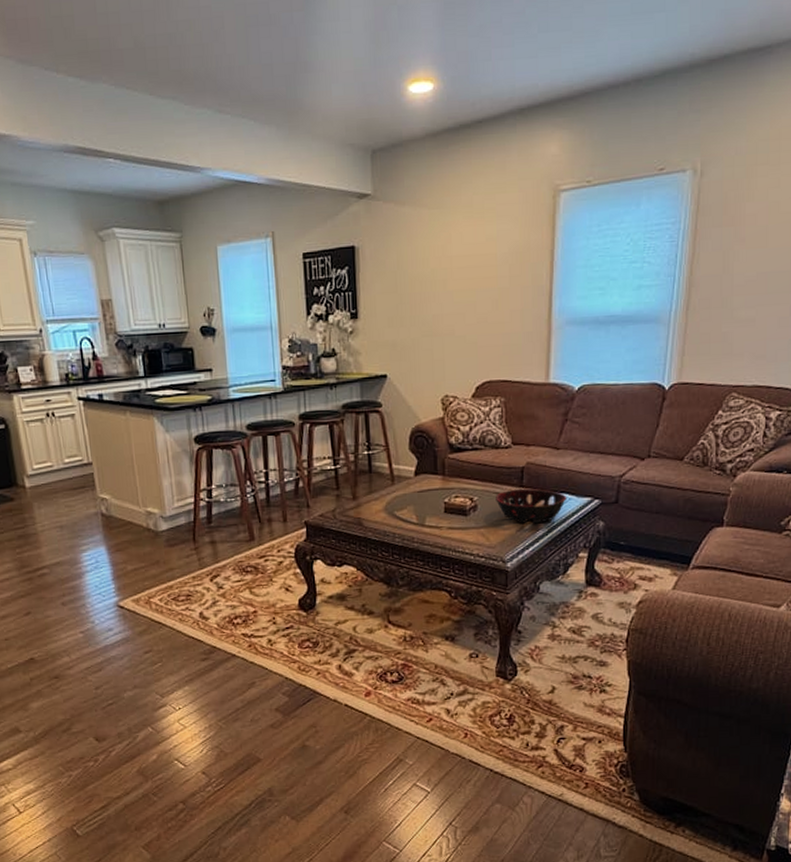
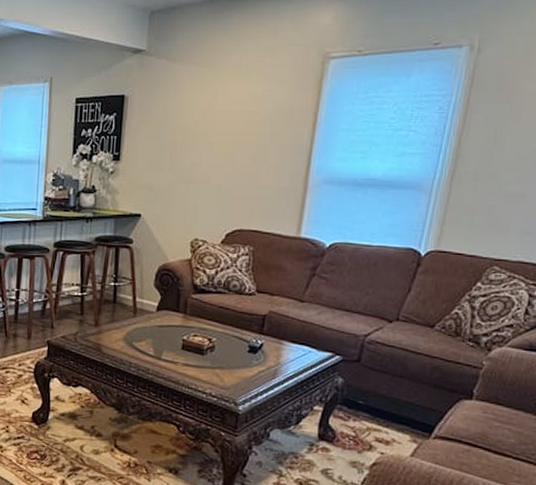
decorative bowl: present [496,488,567,524] -> none [234,335,307,372]

